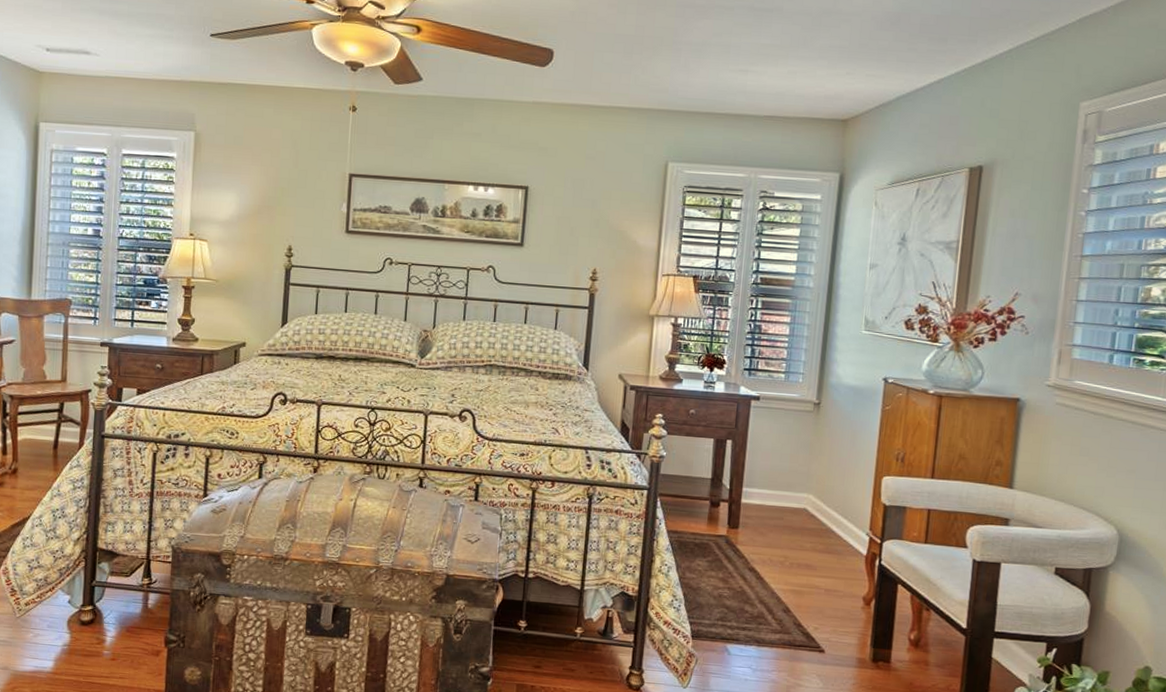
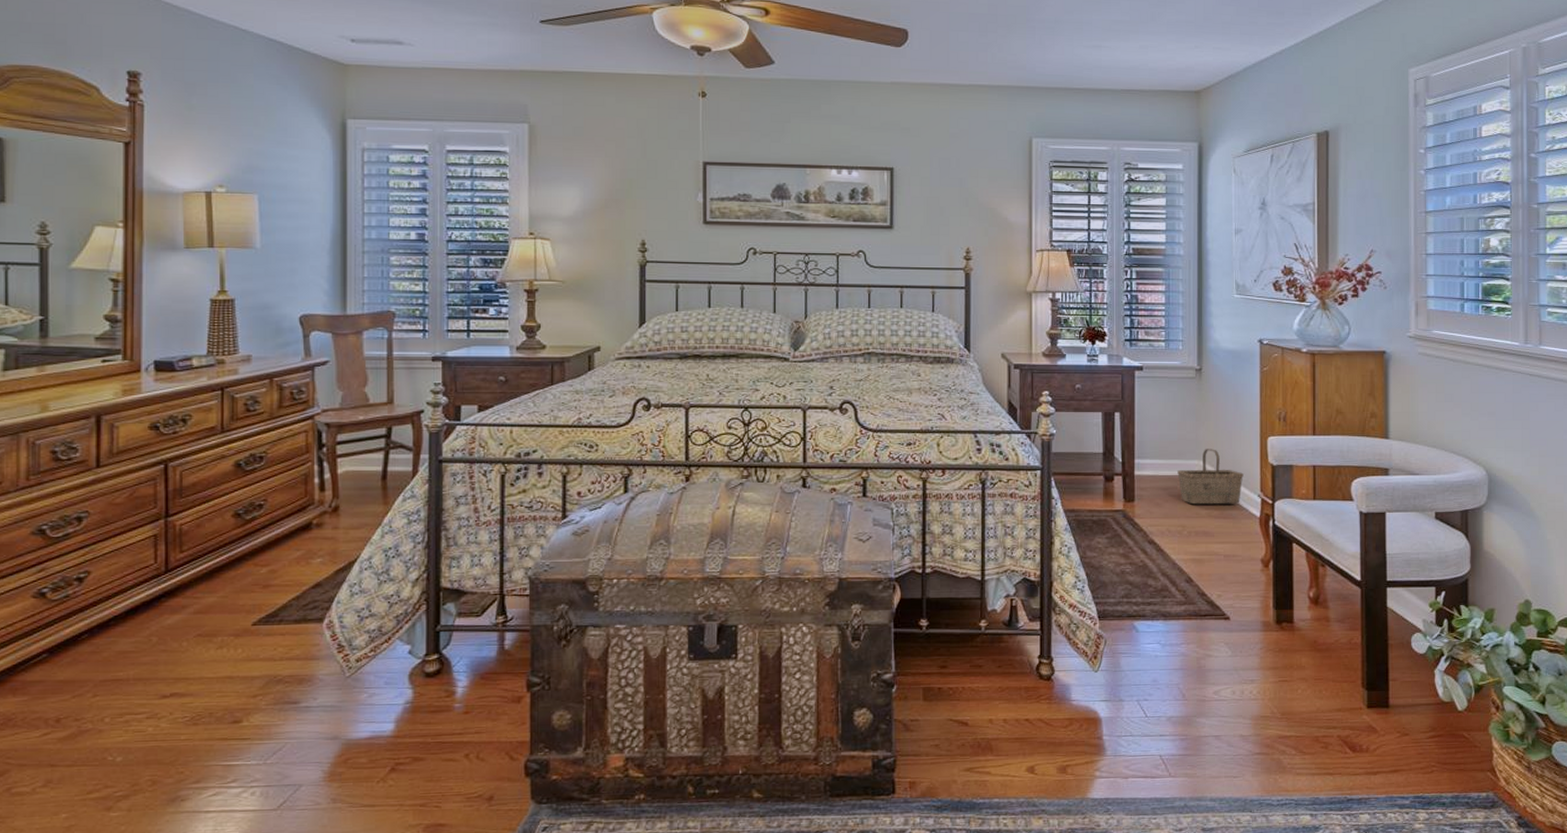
basket: none [785,483,854,541] -> present [1177,449,1244,505]

